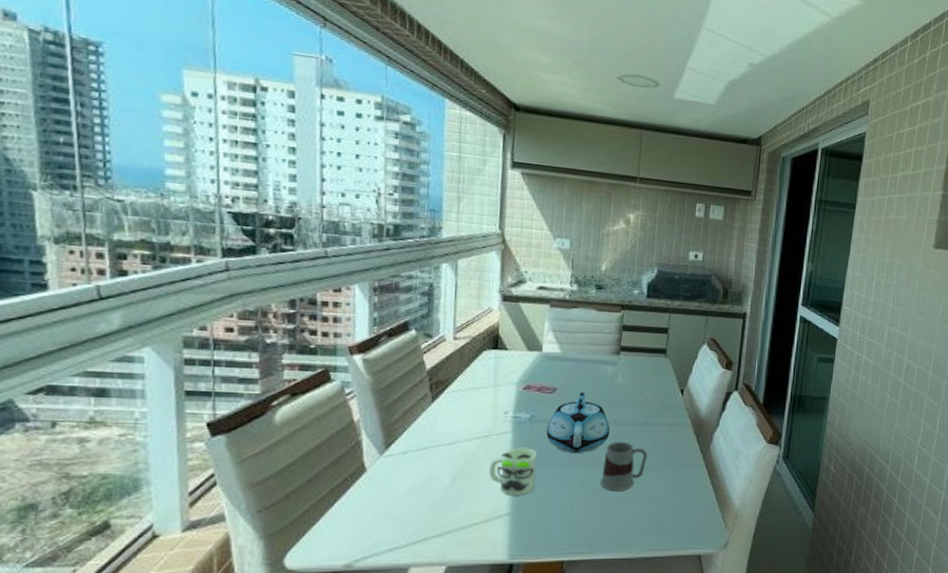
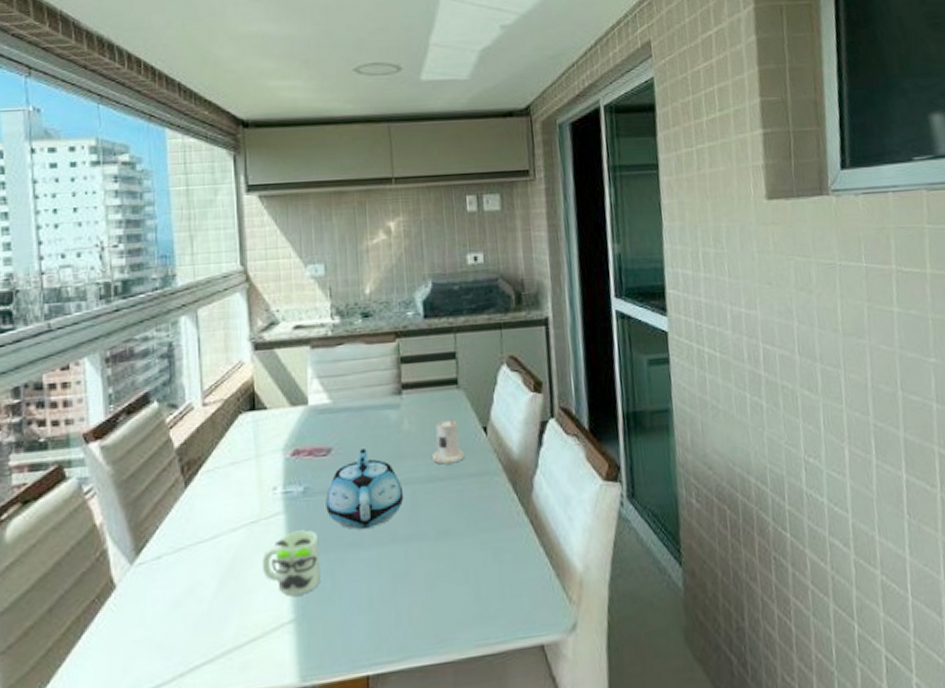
mug: present [599,441,648,492] -> none [400,504,455,573]
candle: none [636,379,663,414] -> present [431,418,465,465]

